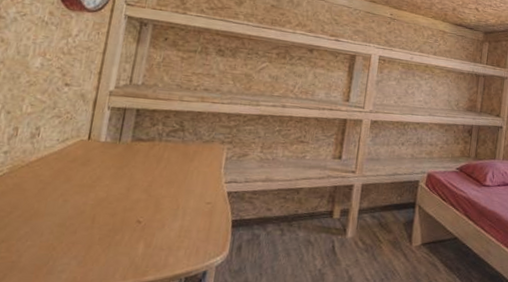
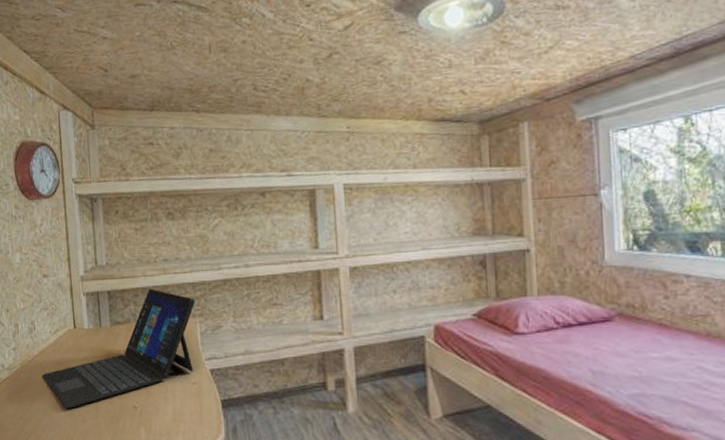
laptop: none [35,112,228,219] -> present [42,288,196,409]

